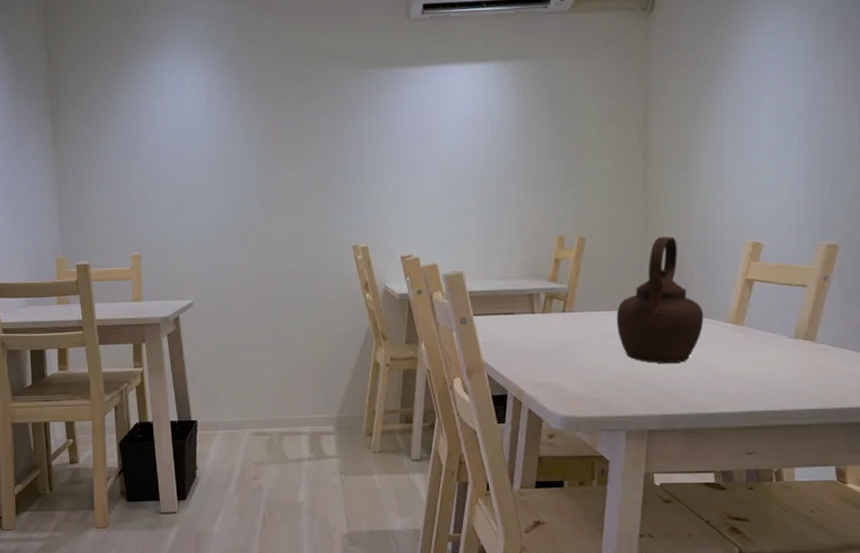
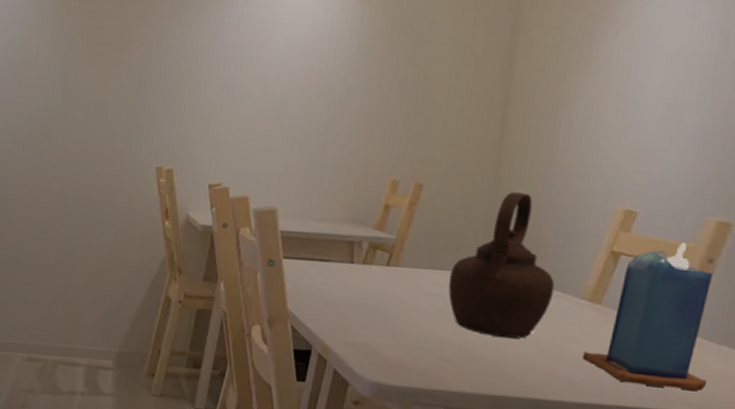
candle: none [733,265,834,391] -> present [582,242,714,392]

